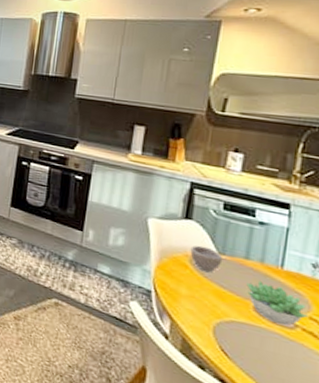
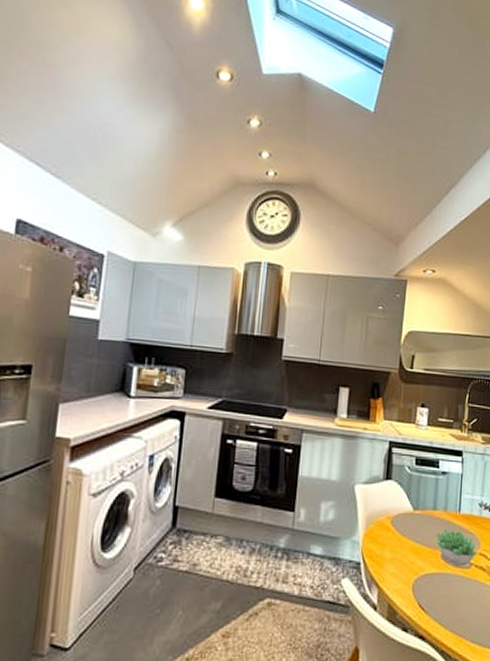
cup: present [190,245,223,273] -> none [391,504,417,531]

